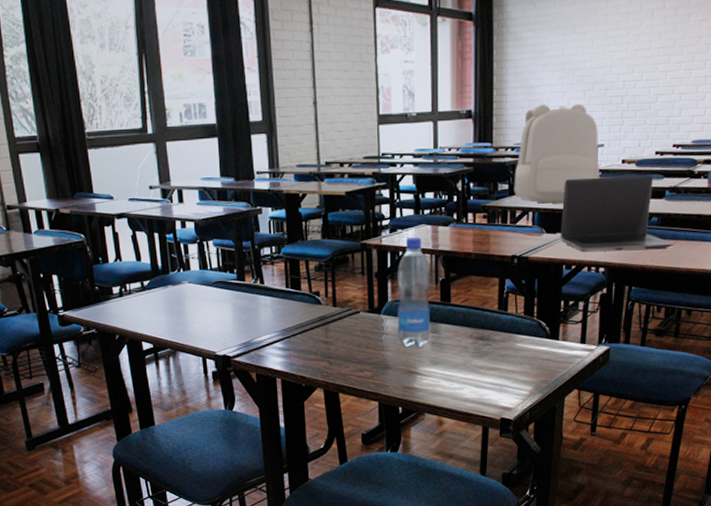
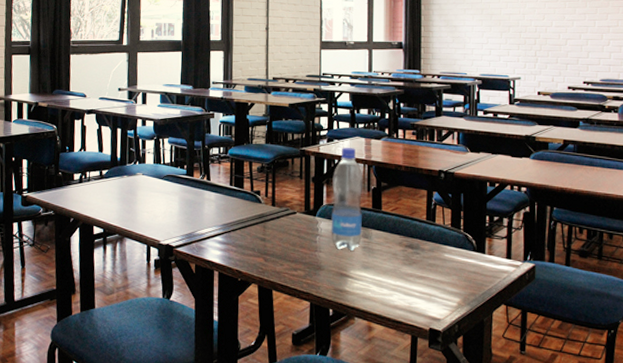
backpack: present [514,103,600,204] -> none [440,41,518,126]
laptop computer: present [561,175,674,252] -> none [484,105,591,174]

